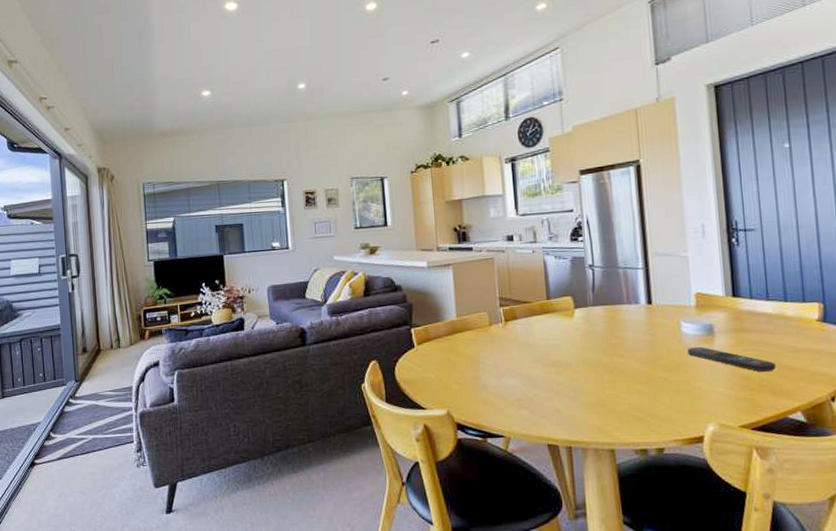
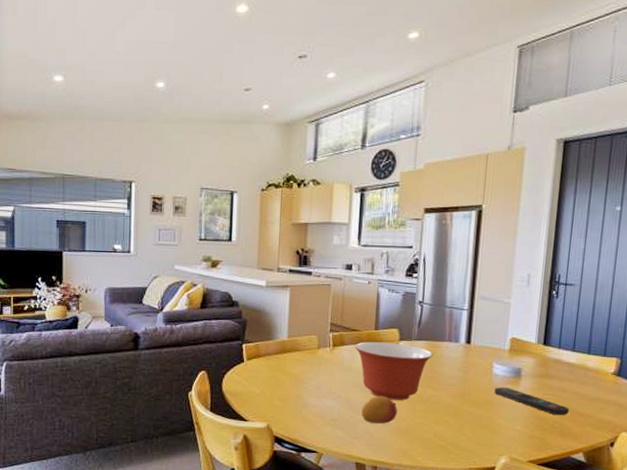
mixing bowl: none [527,311,613,372] -> present [354,342,433,400]
fruit: none [545,369,584,399] -> present [361,396,397,424]

